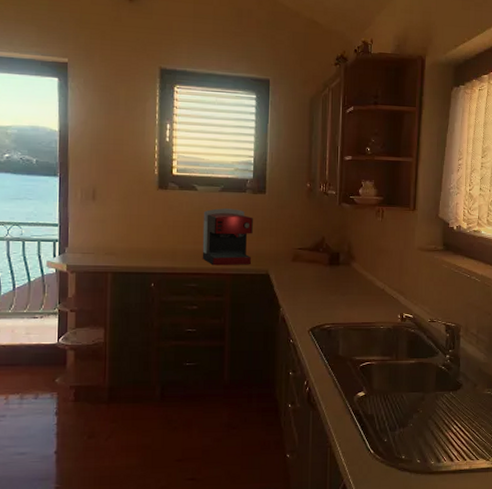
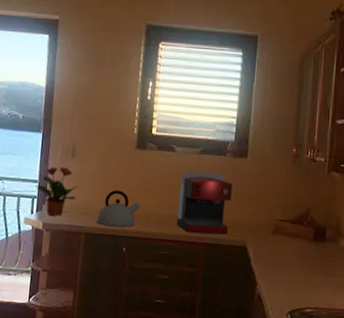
potted plant: none [55,209,102,258] -> present [35,166,79,216]
kettle: none [123,229,166,265] -> present [97,190,141,228]

